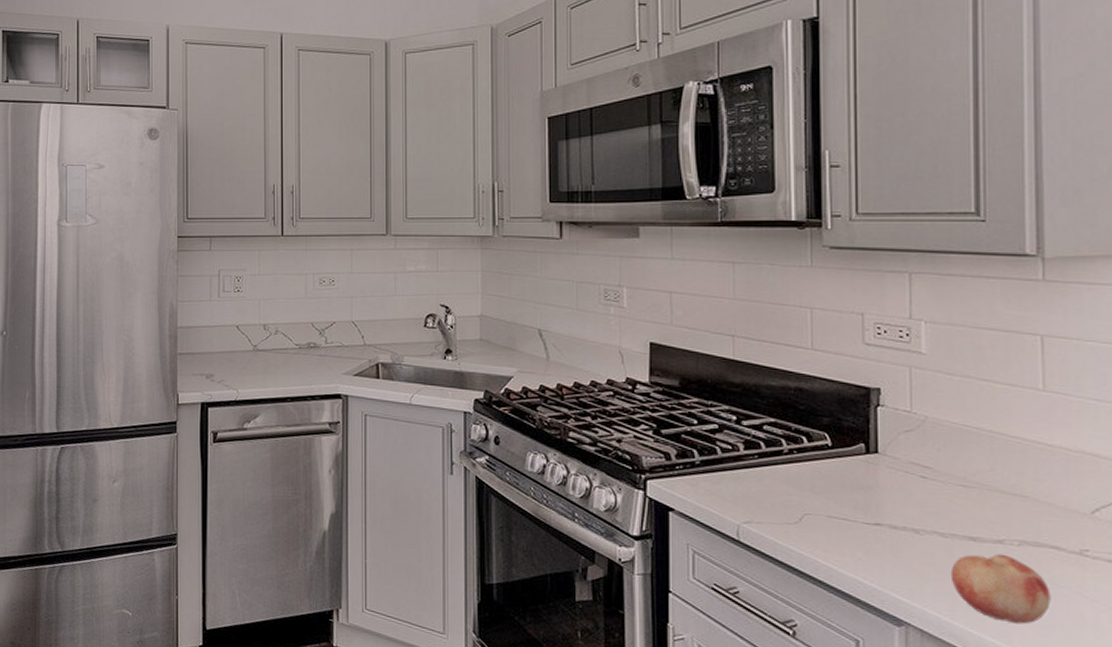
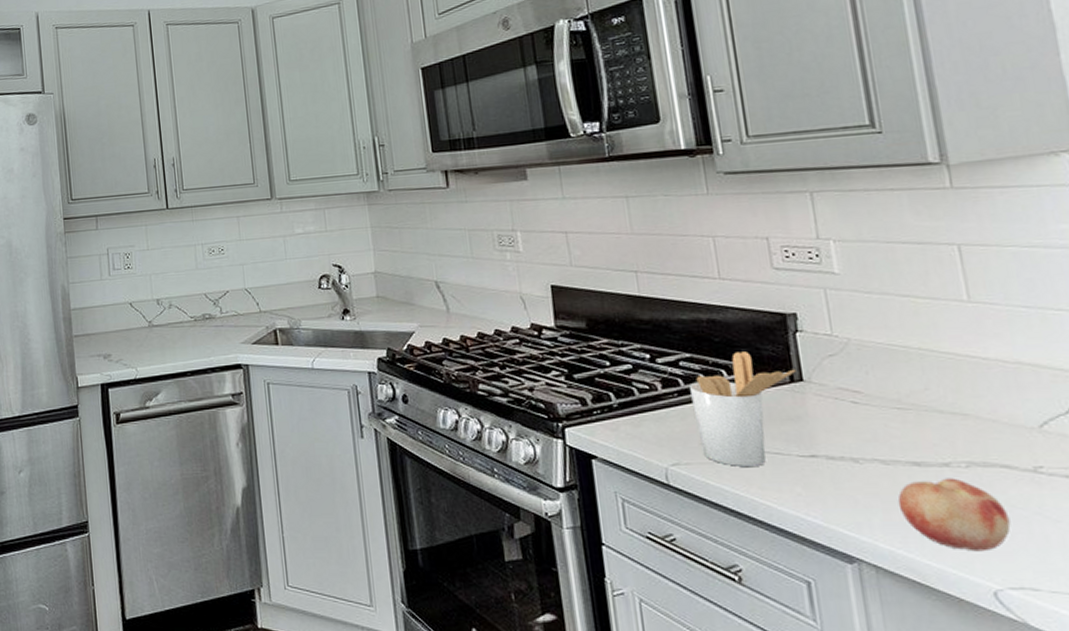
utensil holder: none [771,421,873,531] -> present [690,352,796,468]

